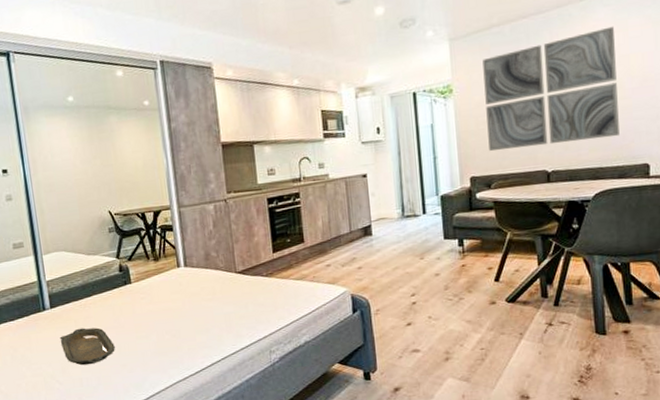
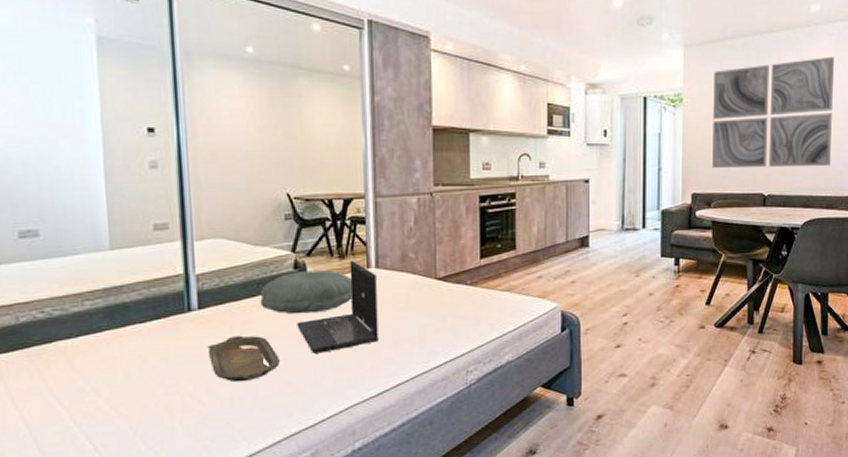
pillow: none [95,271,168,309] -> present [260,270,352,315]
laptop: none [125,262,192,340] -> present [297,260,379,354]

